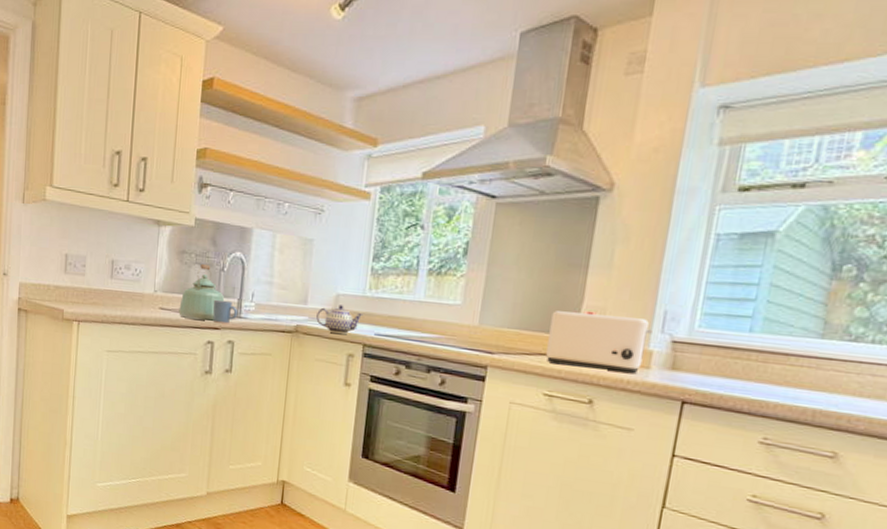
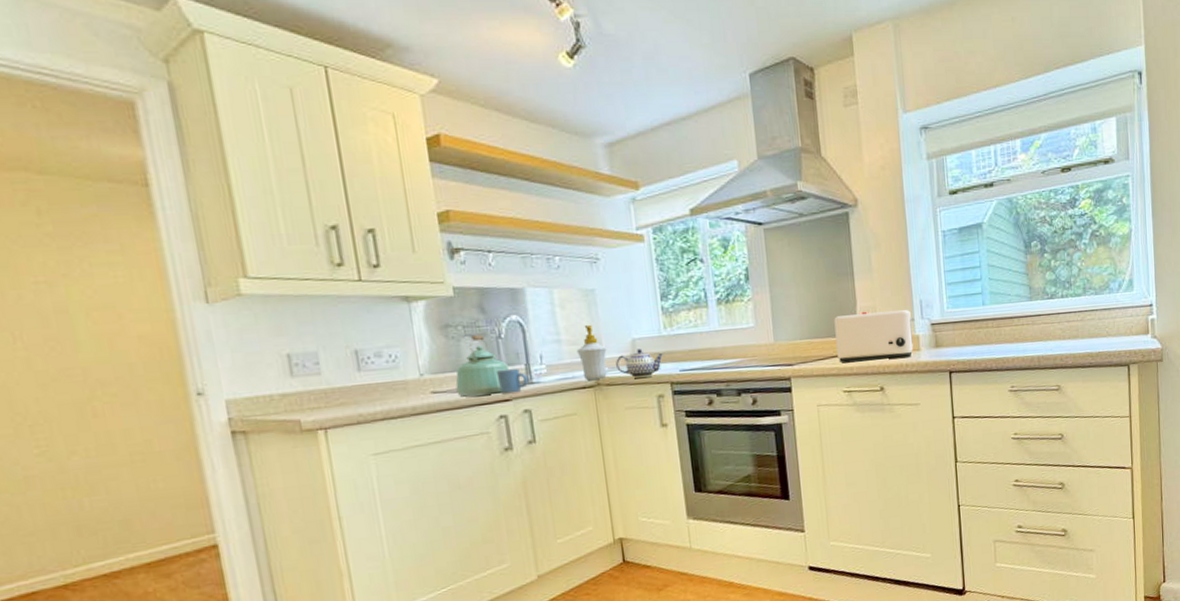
soap bottle: none [284,272,312,328] -> present [576,324,607,381]

